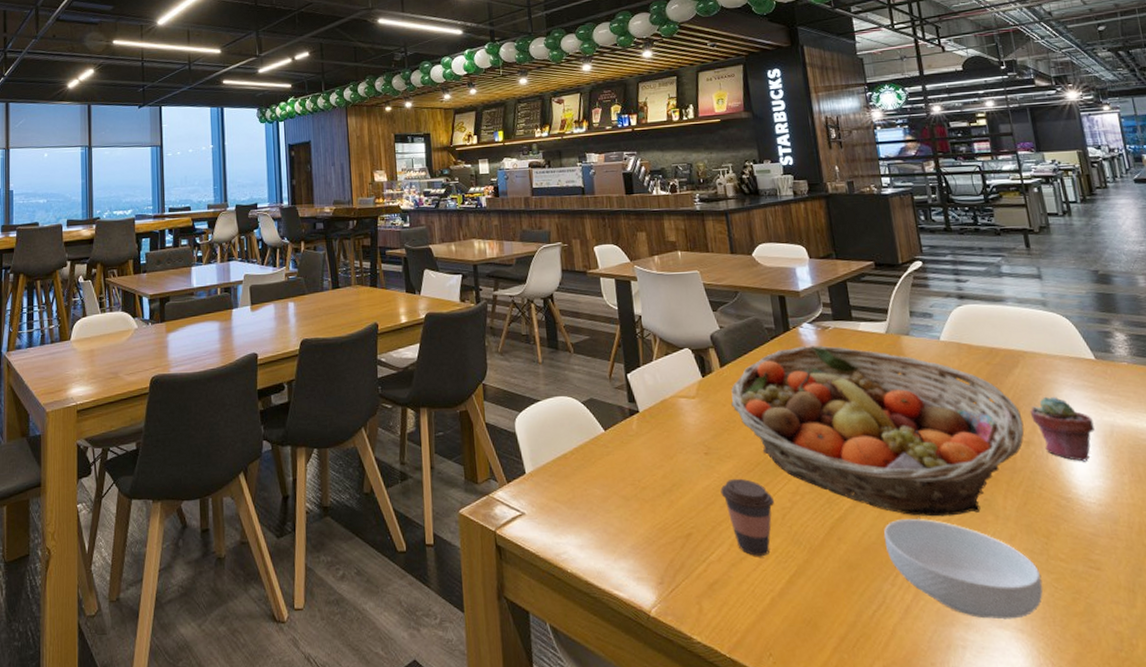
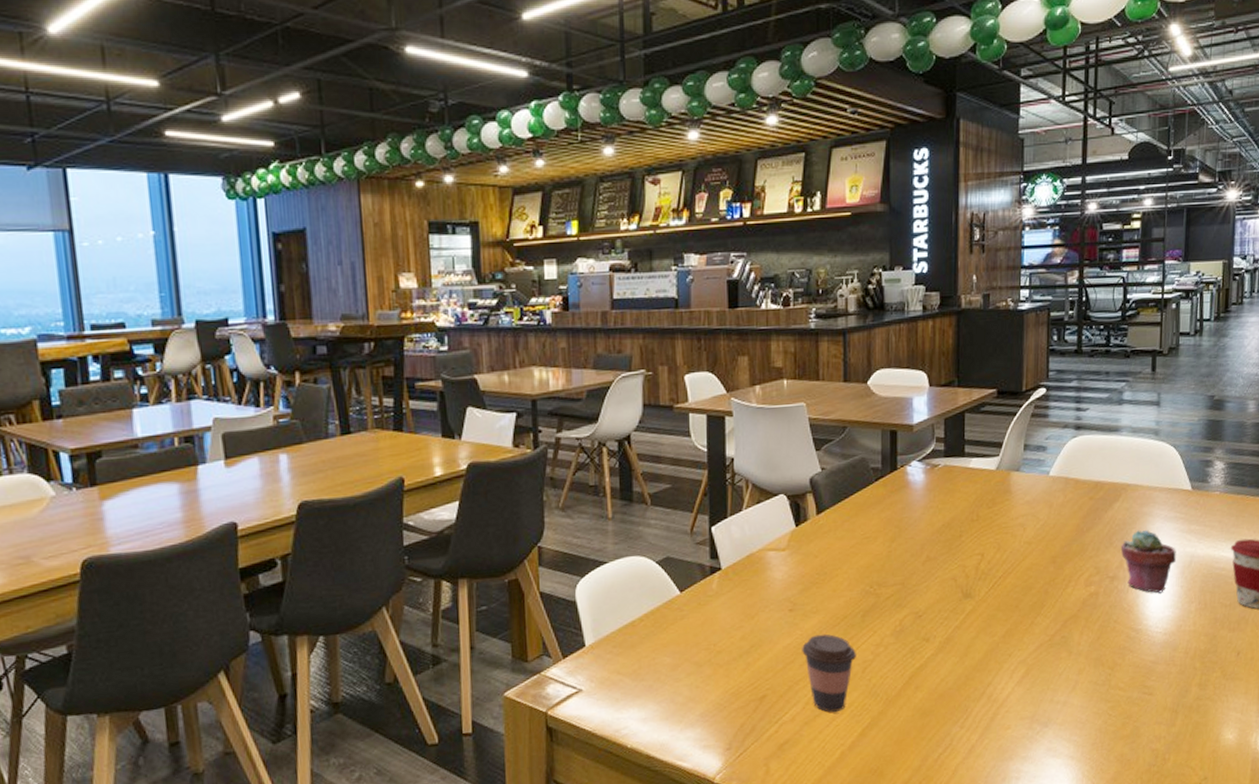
fruit basket: present [731,345,1025,517] -> none [824,485,1113,658]
cereal bowl: present [883,519,1043,620] -> none [960,660,1099,750]

